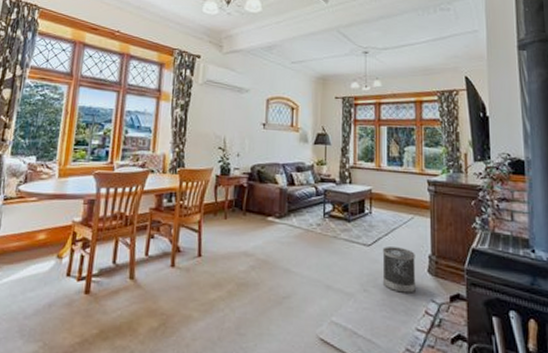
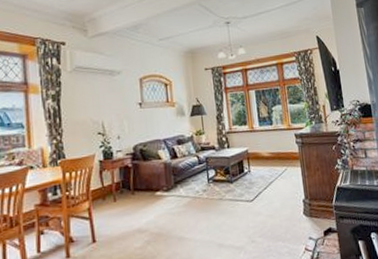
wastebasket: present [382,247,416,293] -> none [263,197,296,238]

